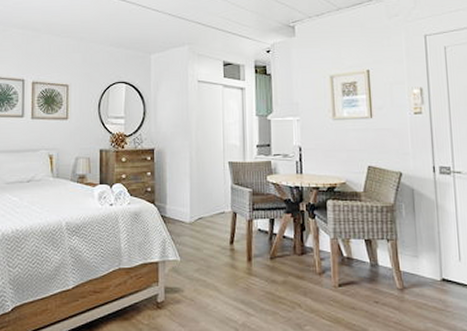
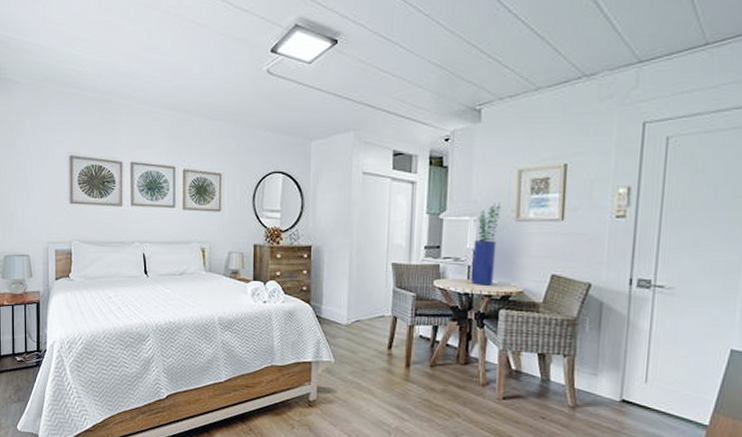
vase: none [299,104,320,179] -> present [472,202,502,286]

